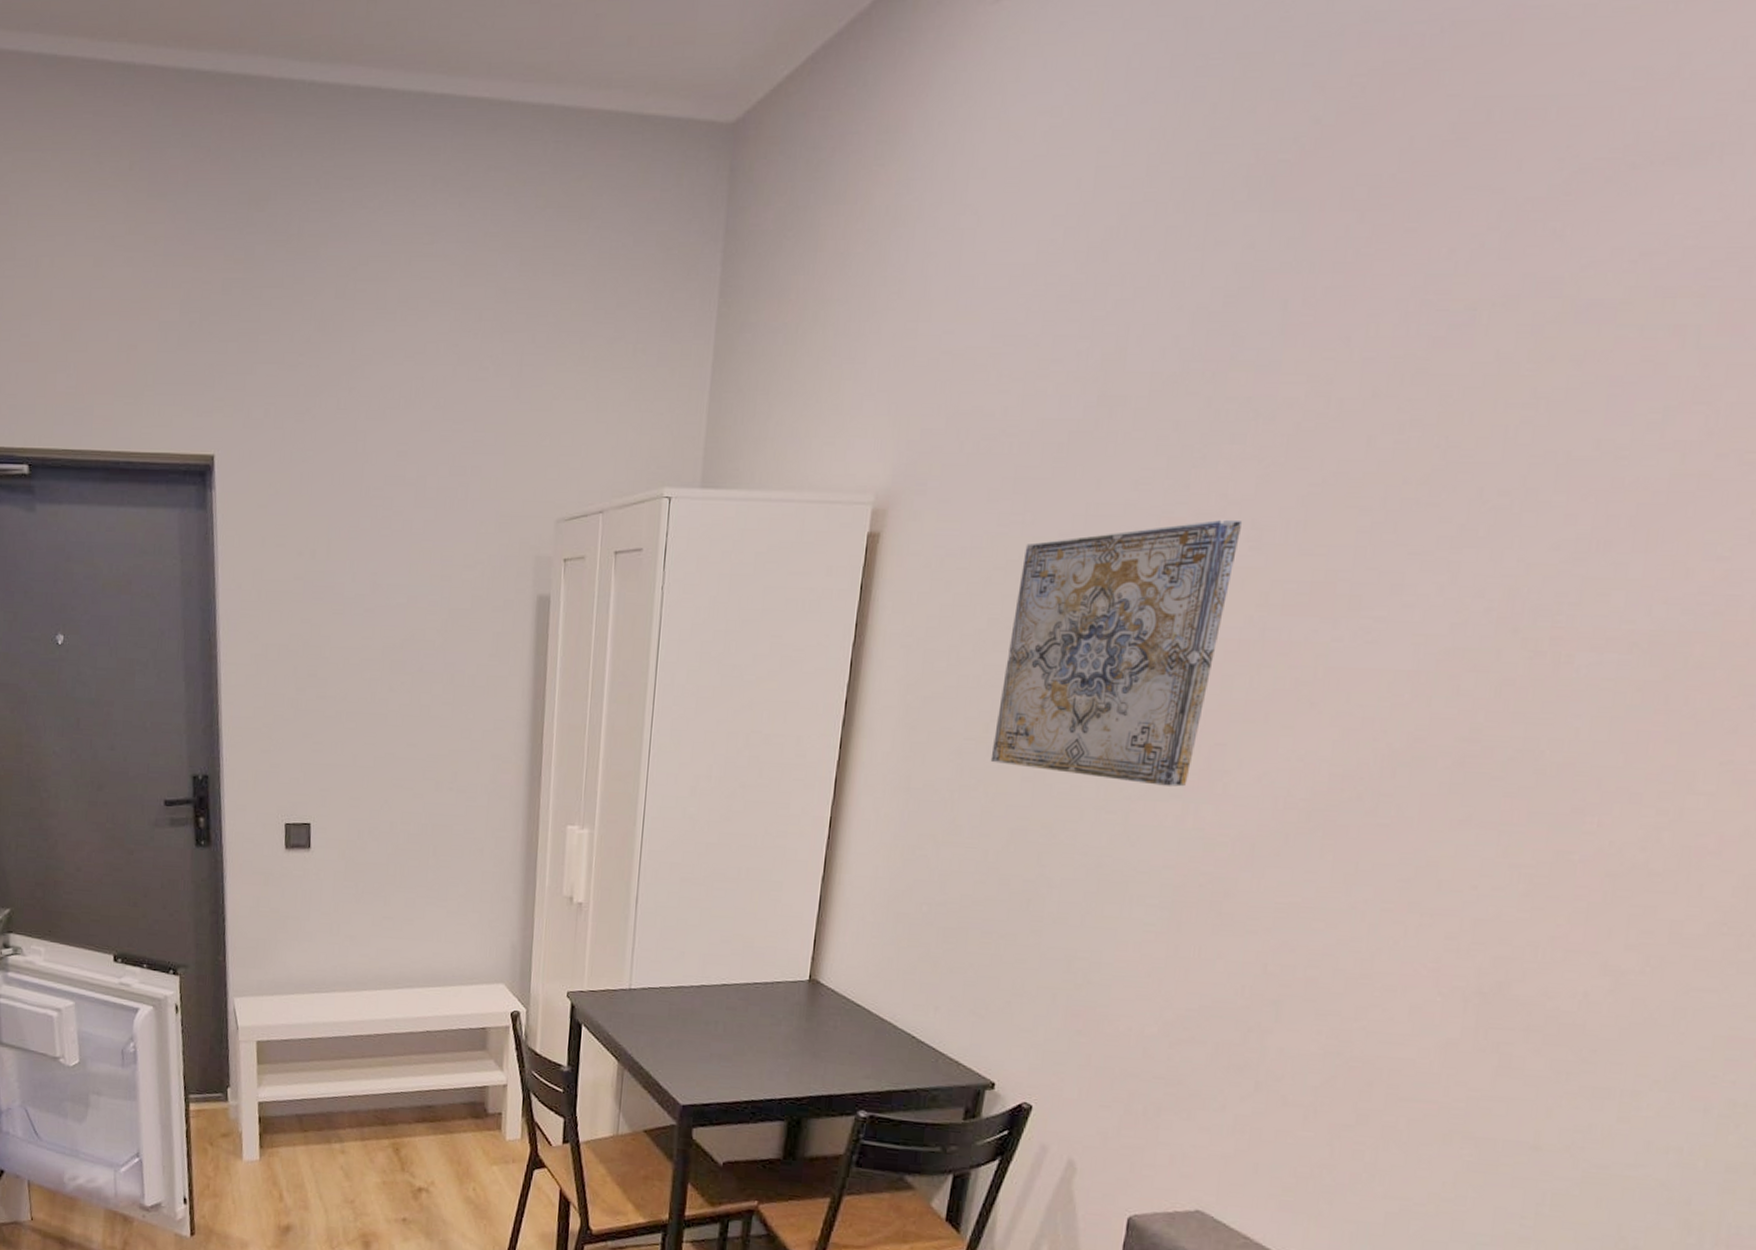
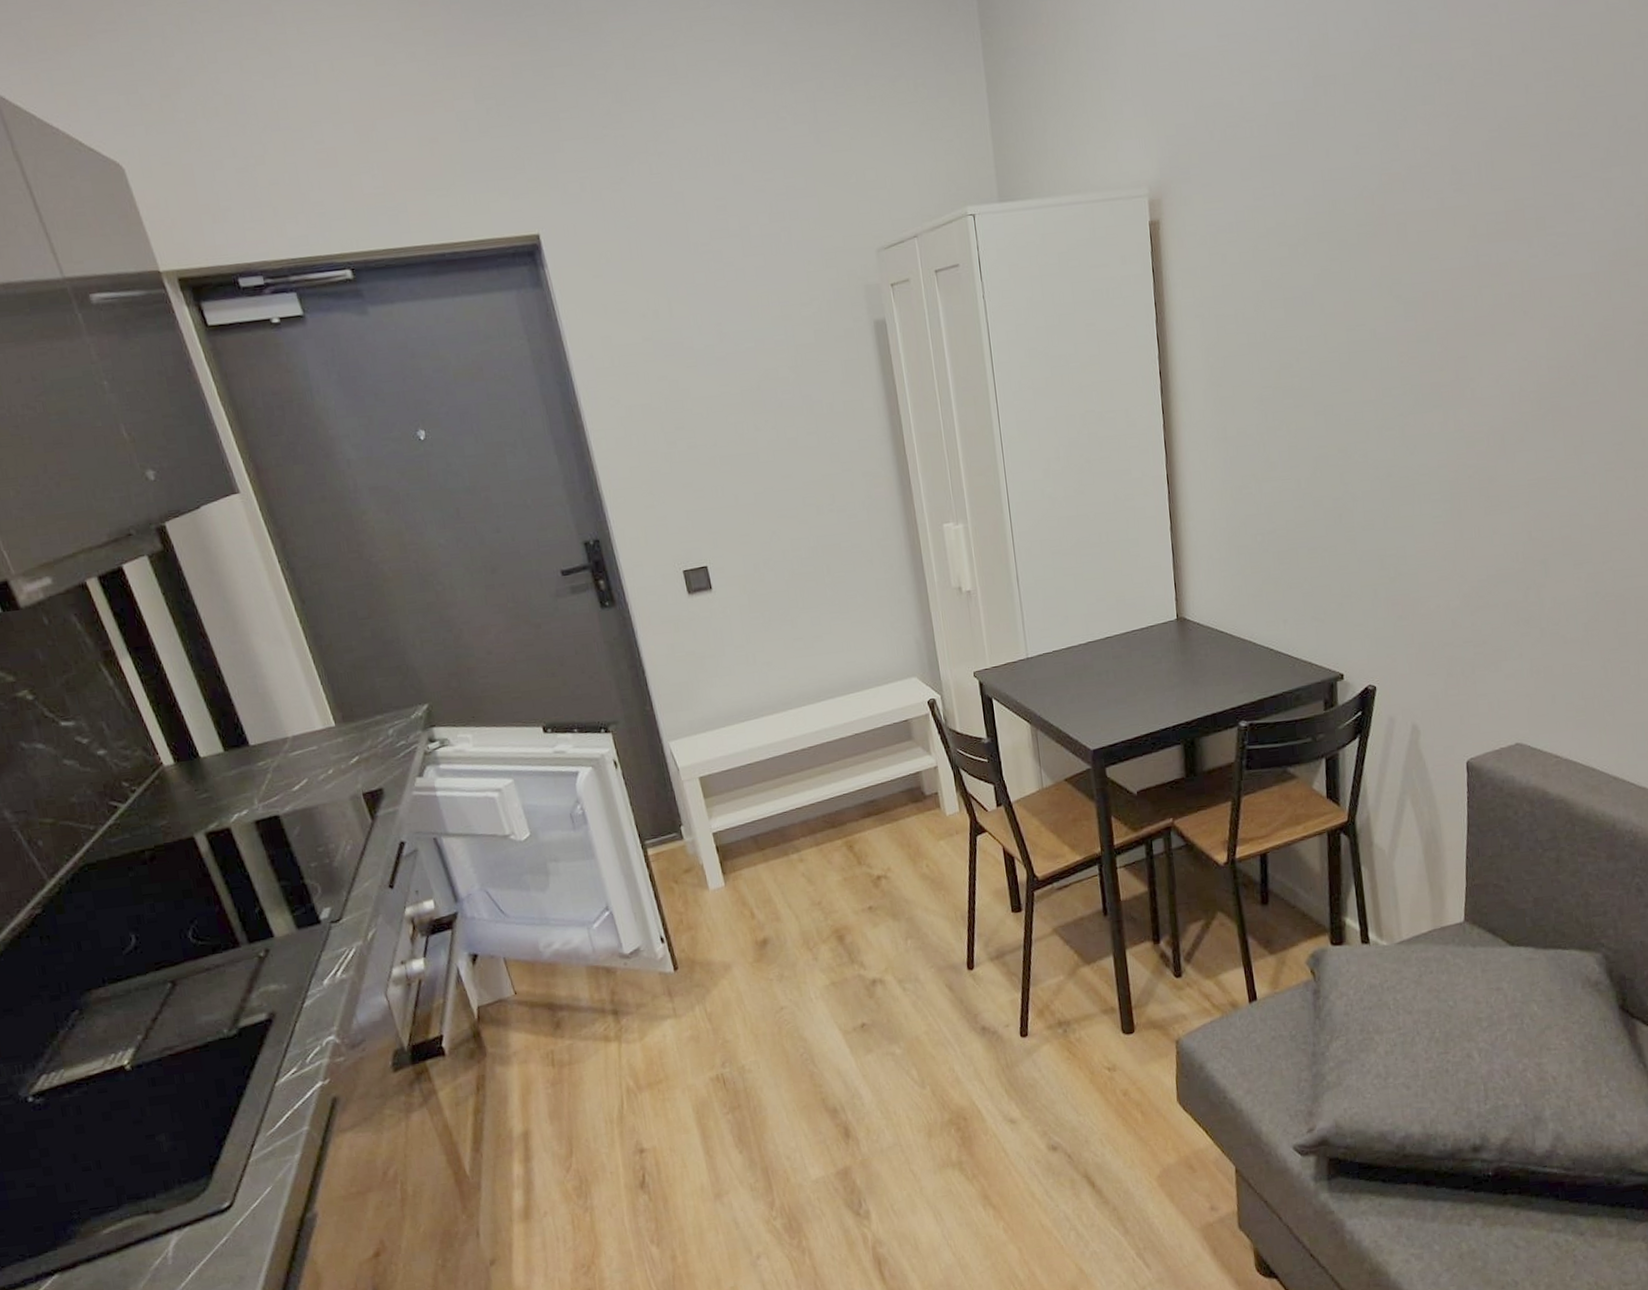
wall art: present [990,519,1242,787] -> none [1280,168,1445,404]

